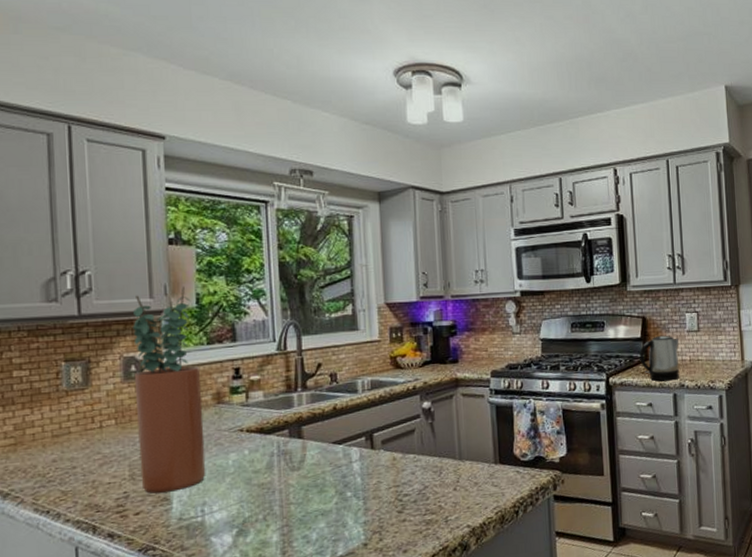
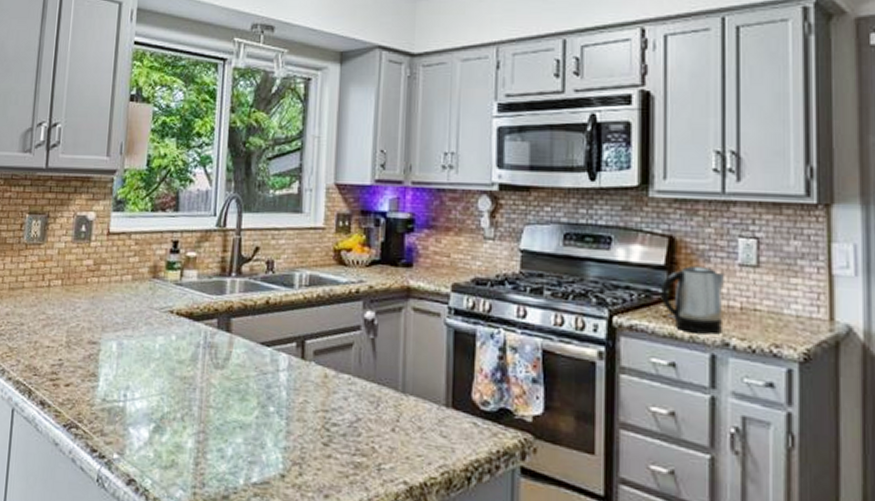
vase: present [133,286,206,494] -> none [75,146,142,368]

